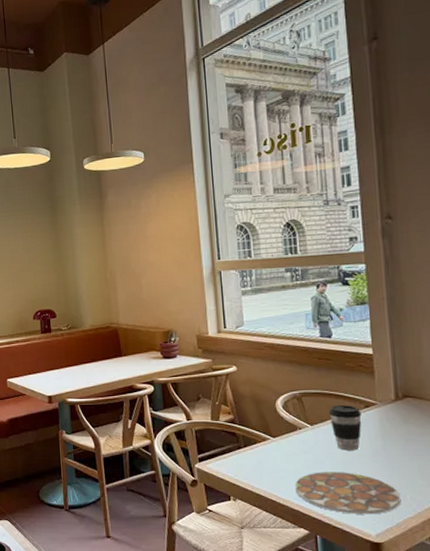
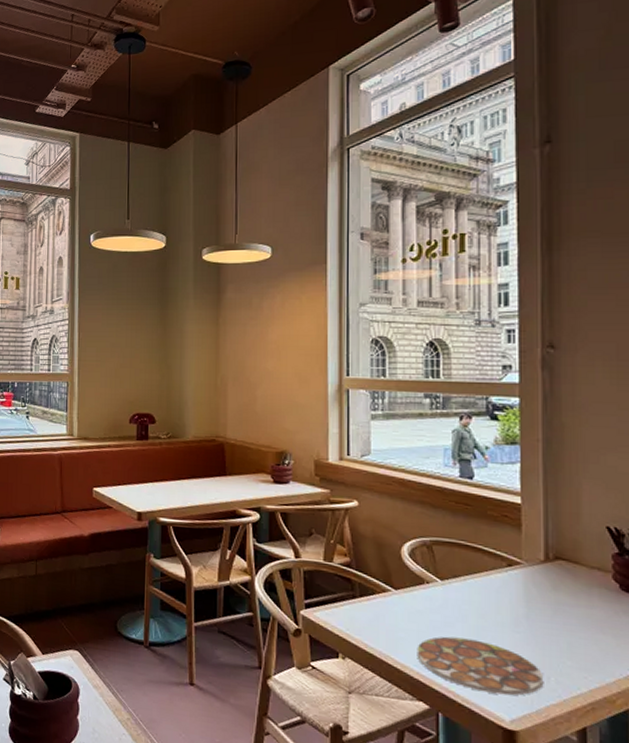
coffee cup: present [328,404,362,450] -> none [463,559,503,616]

